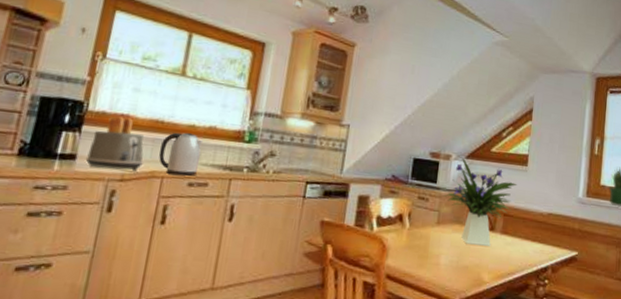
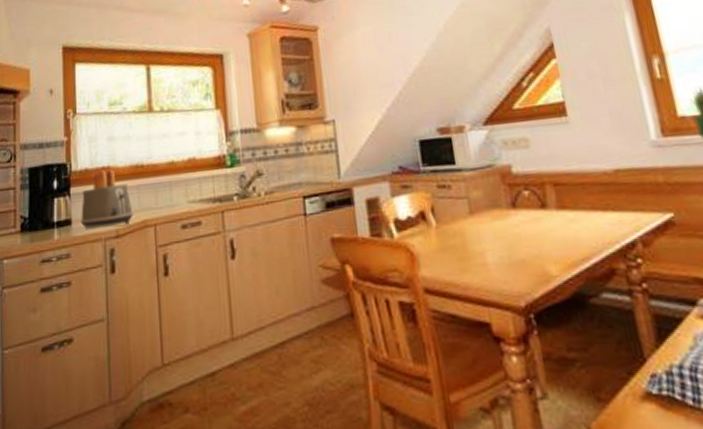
kettle: present [159,132,202,177] -> none [146,170,188,221]
flower arrangement: present [442,159,518,246] -> none [464,126,561,232]

